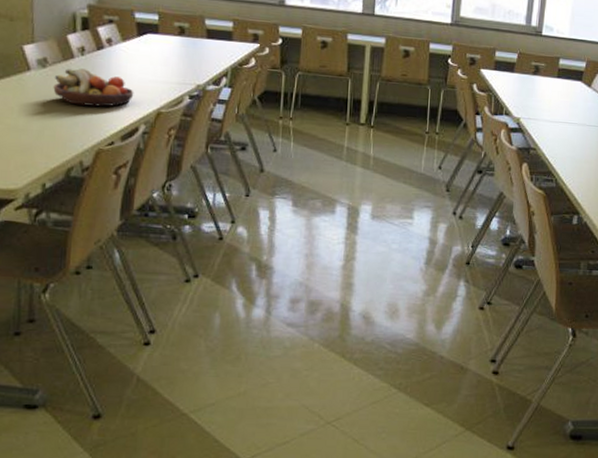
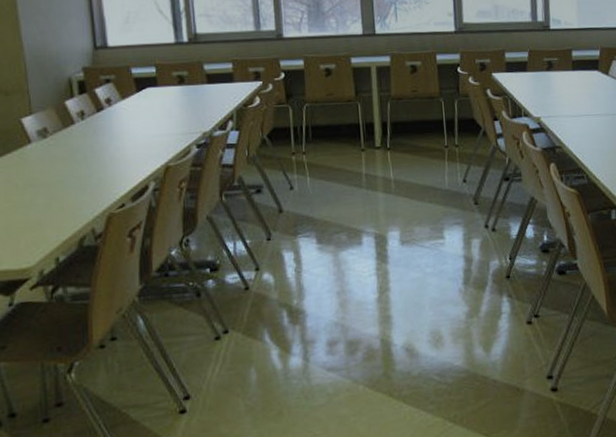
fruit bowl: present [53,68,134,107] -> none [56,133,140,172]

